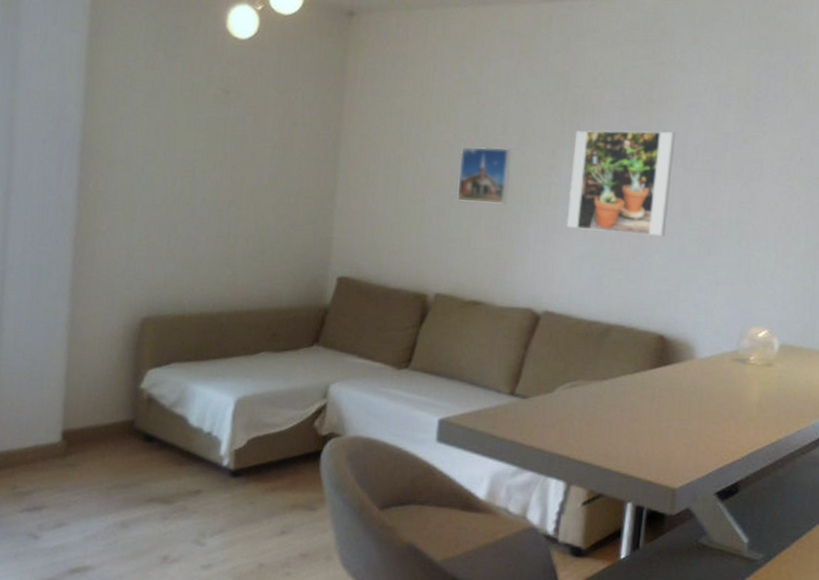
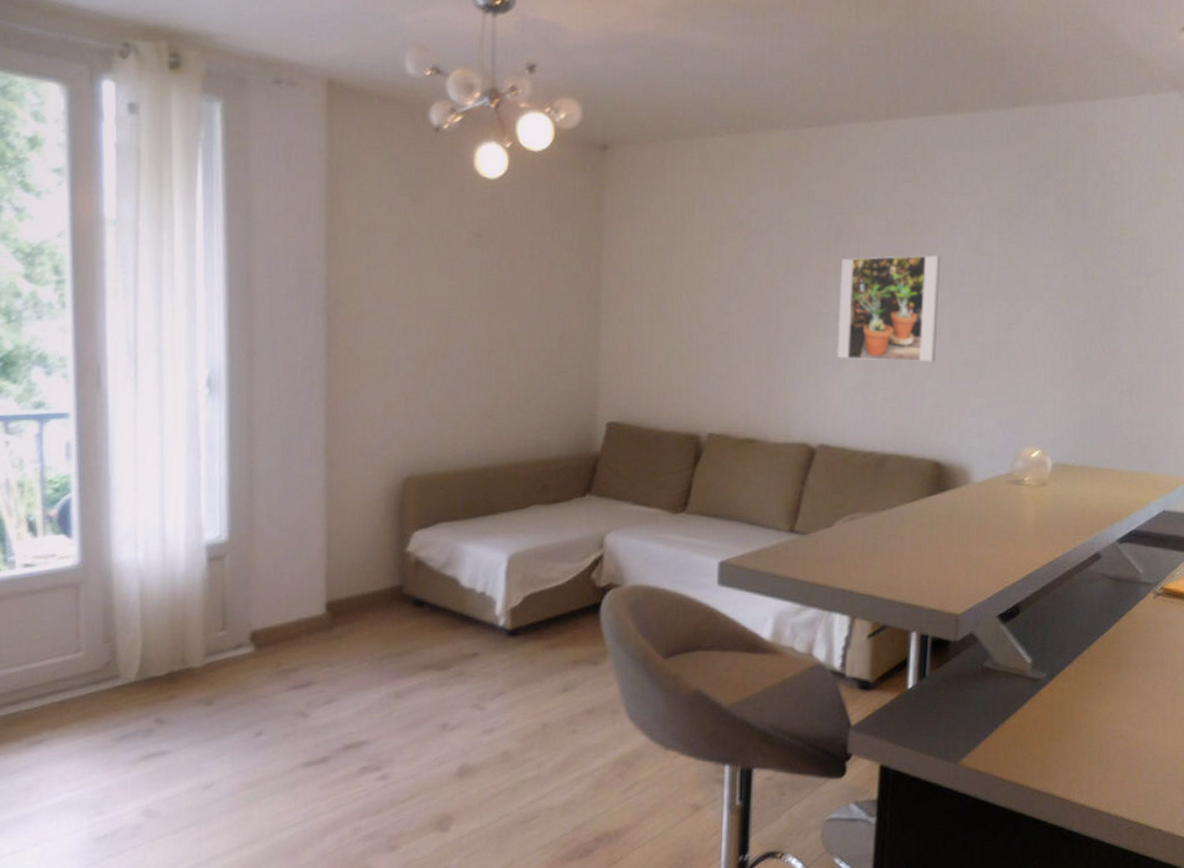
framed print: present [457,147,511,204] -> none [725,280,778,338]

